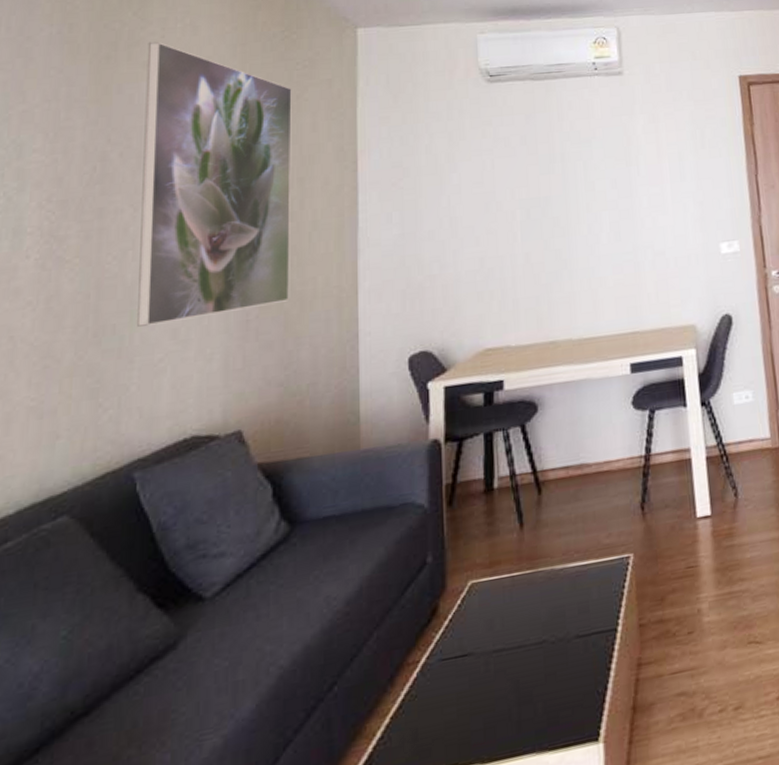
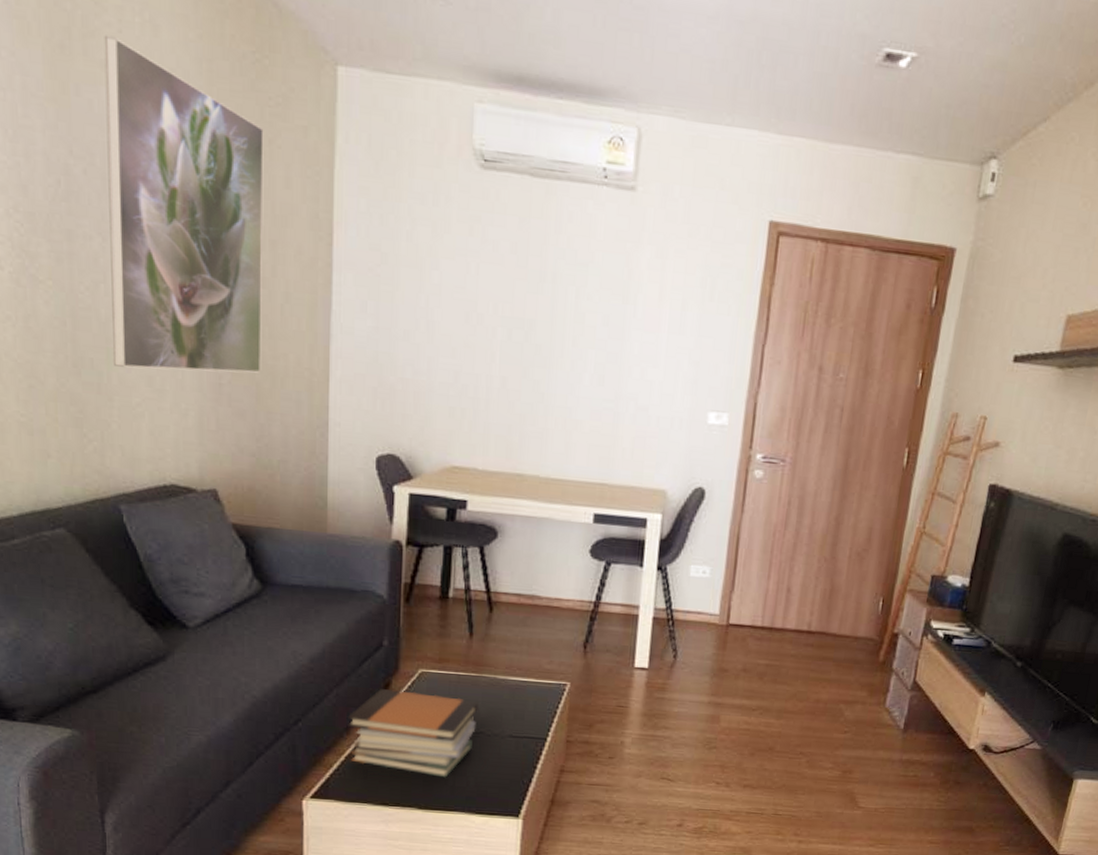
book stack: none [392,603,539,722] -> present [348,688,480,778]

